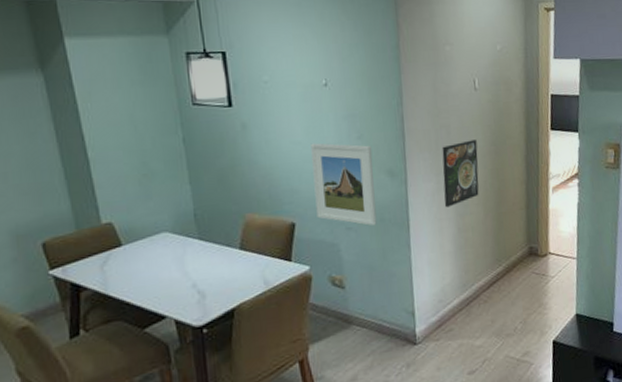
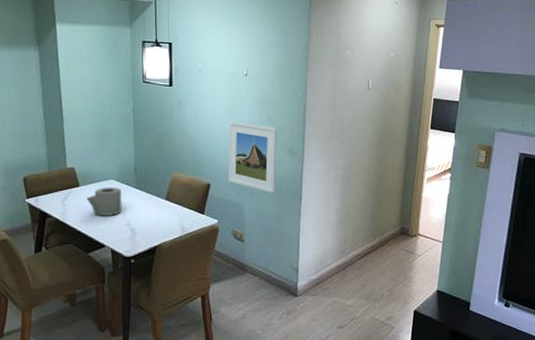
toilet paper roll: none [134,240,183,280] -> present [87,187,122,216]
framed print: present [442,139,479,208] -> none [332,131,365,185]

